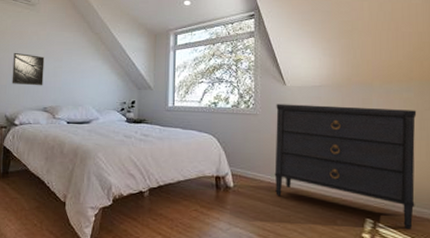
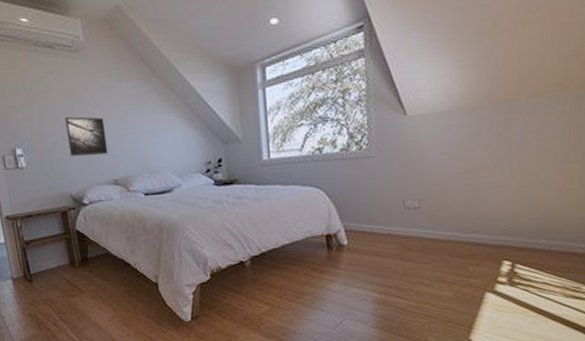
dresser: present [274,103,417,230] -> none [395,126,572,268]

